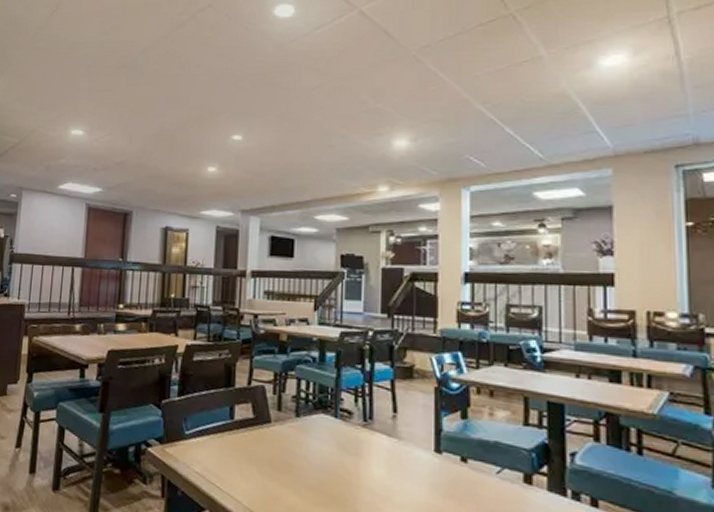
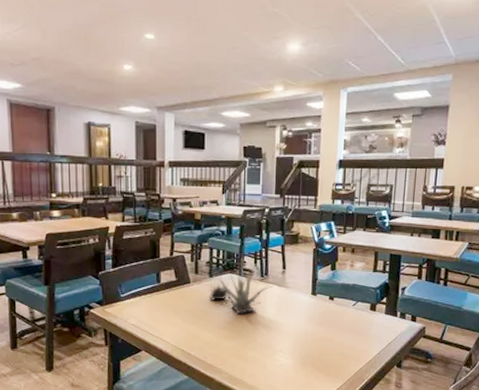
succulent plant: none [293,394,380,472] -> present [207,258,273,315]

